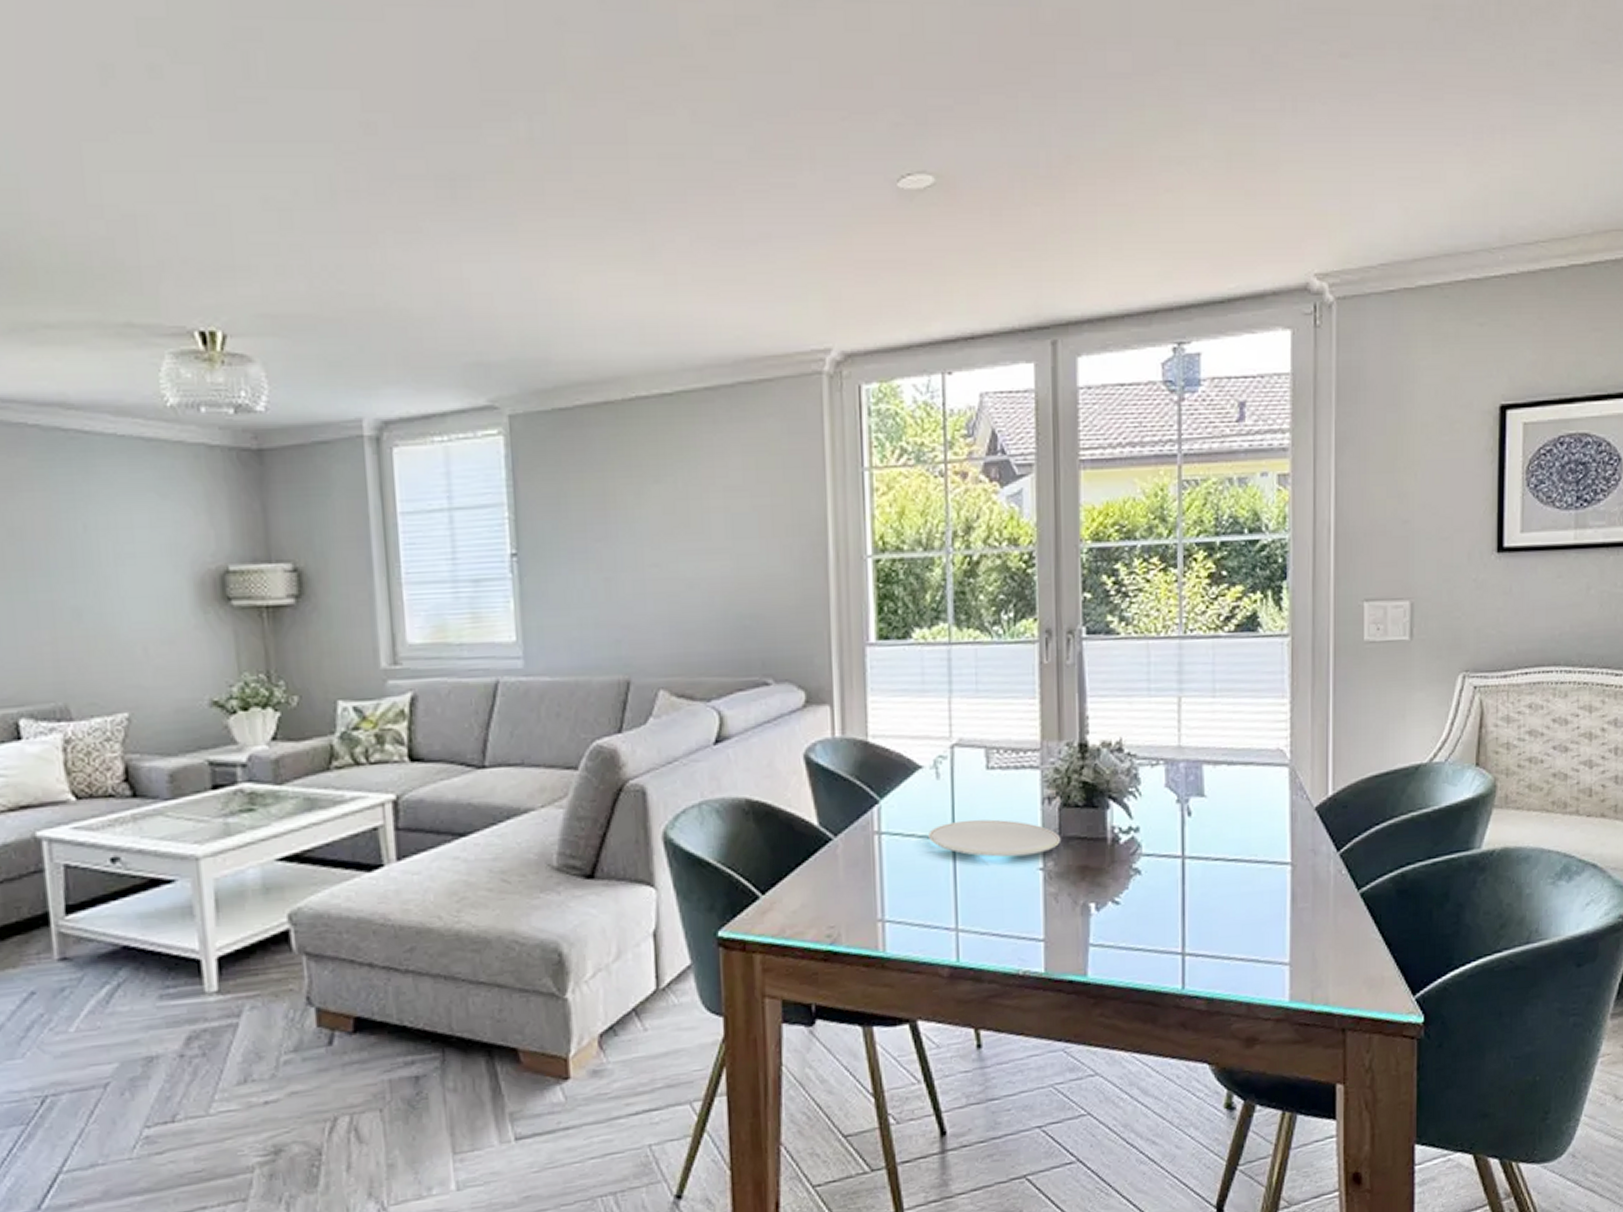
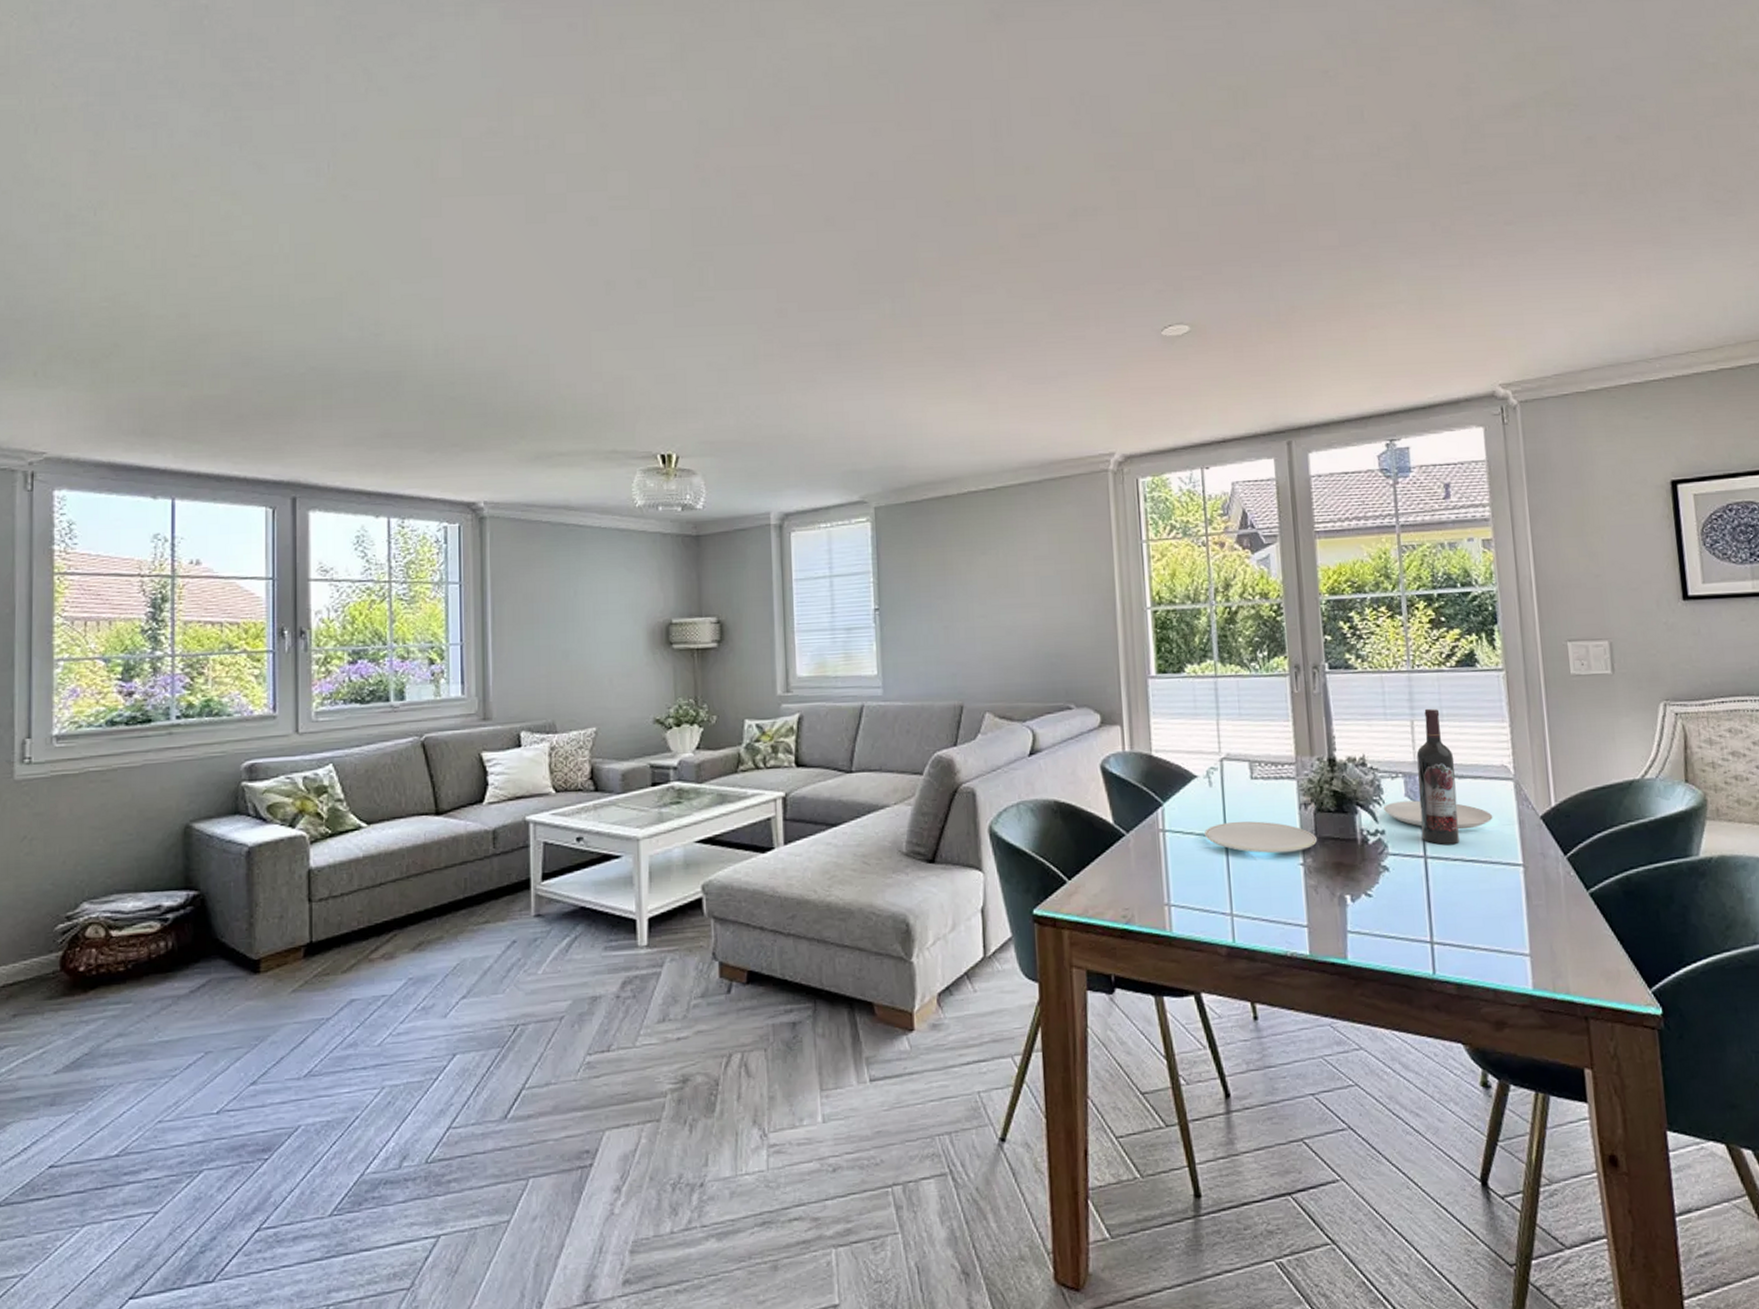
plate: none [1140,791,1263,825] -> present [1384,800,1493,830]
wine bottle: none [1180,681,1225,842] -> present [1416,708,1459,844]

